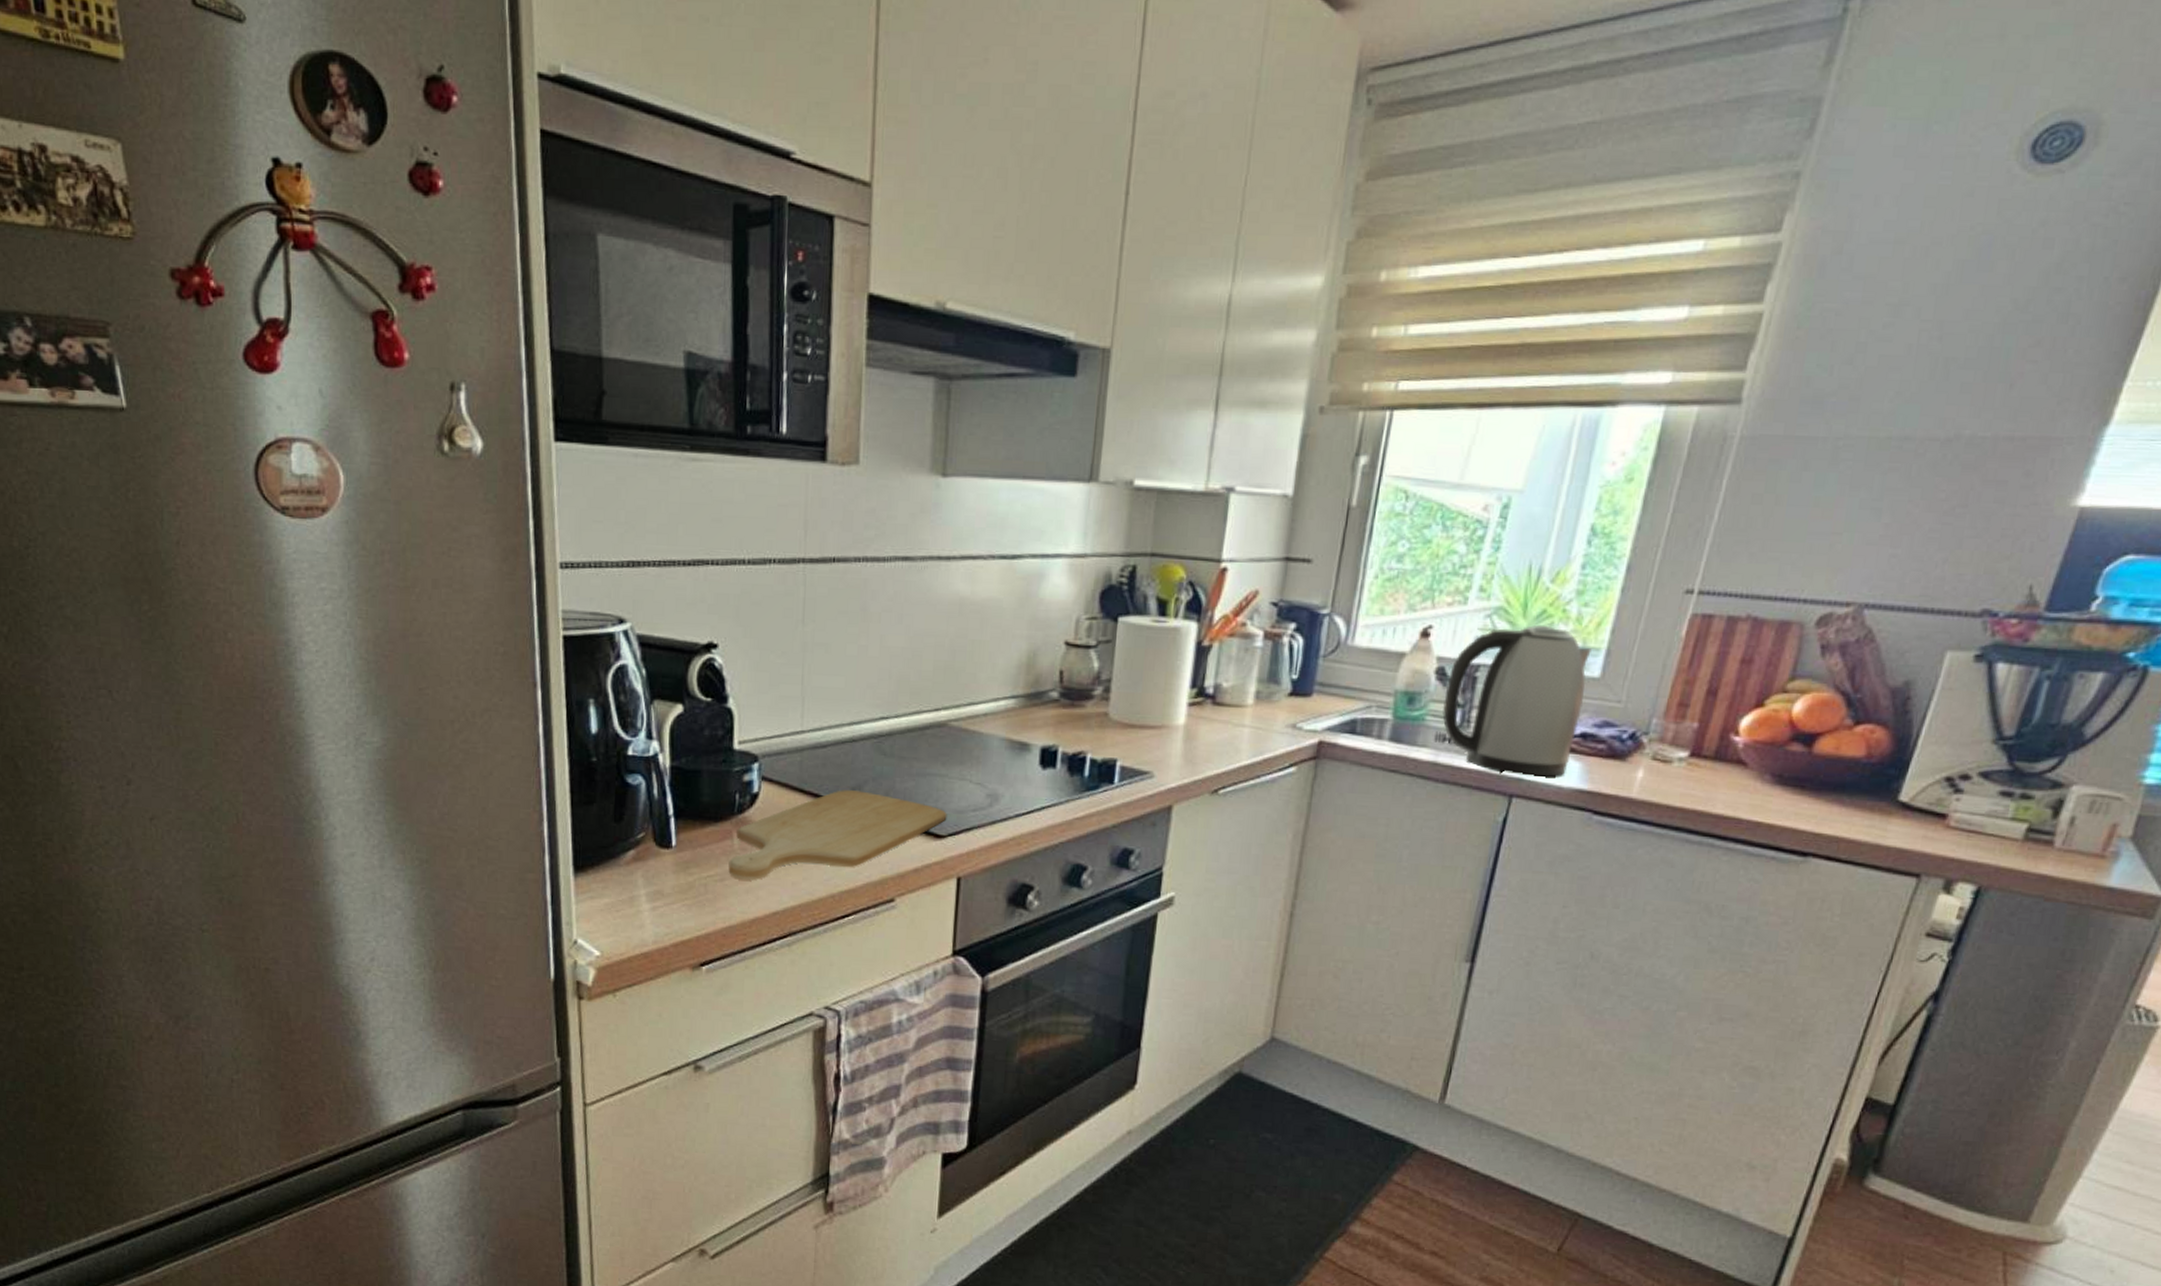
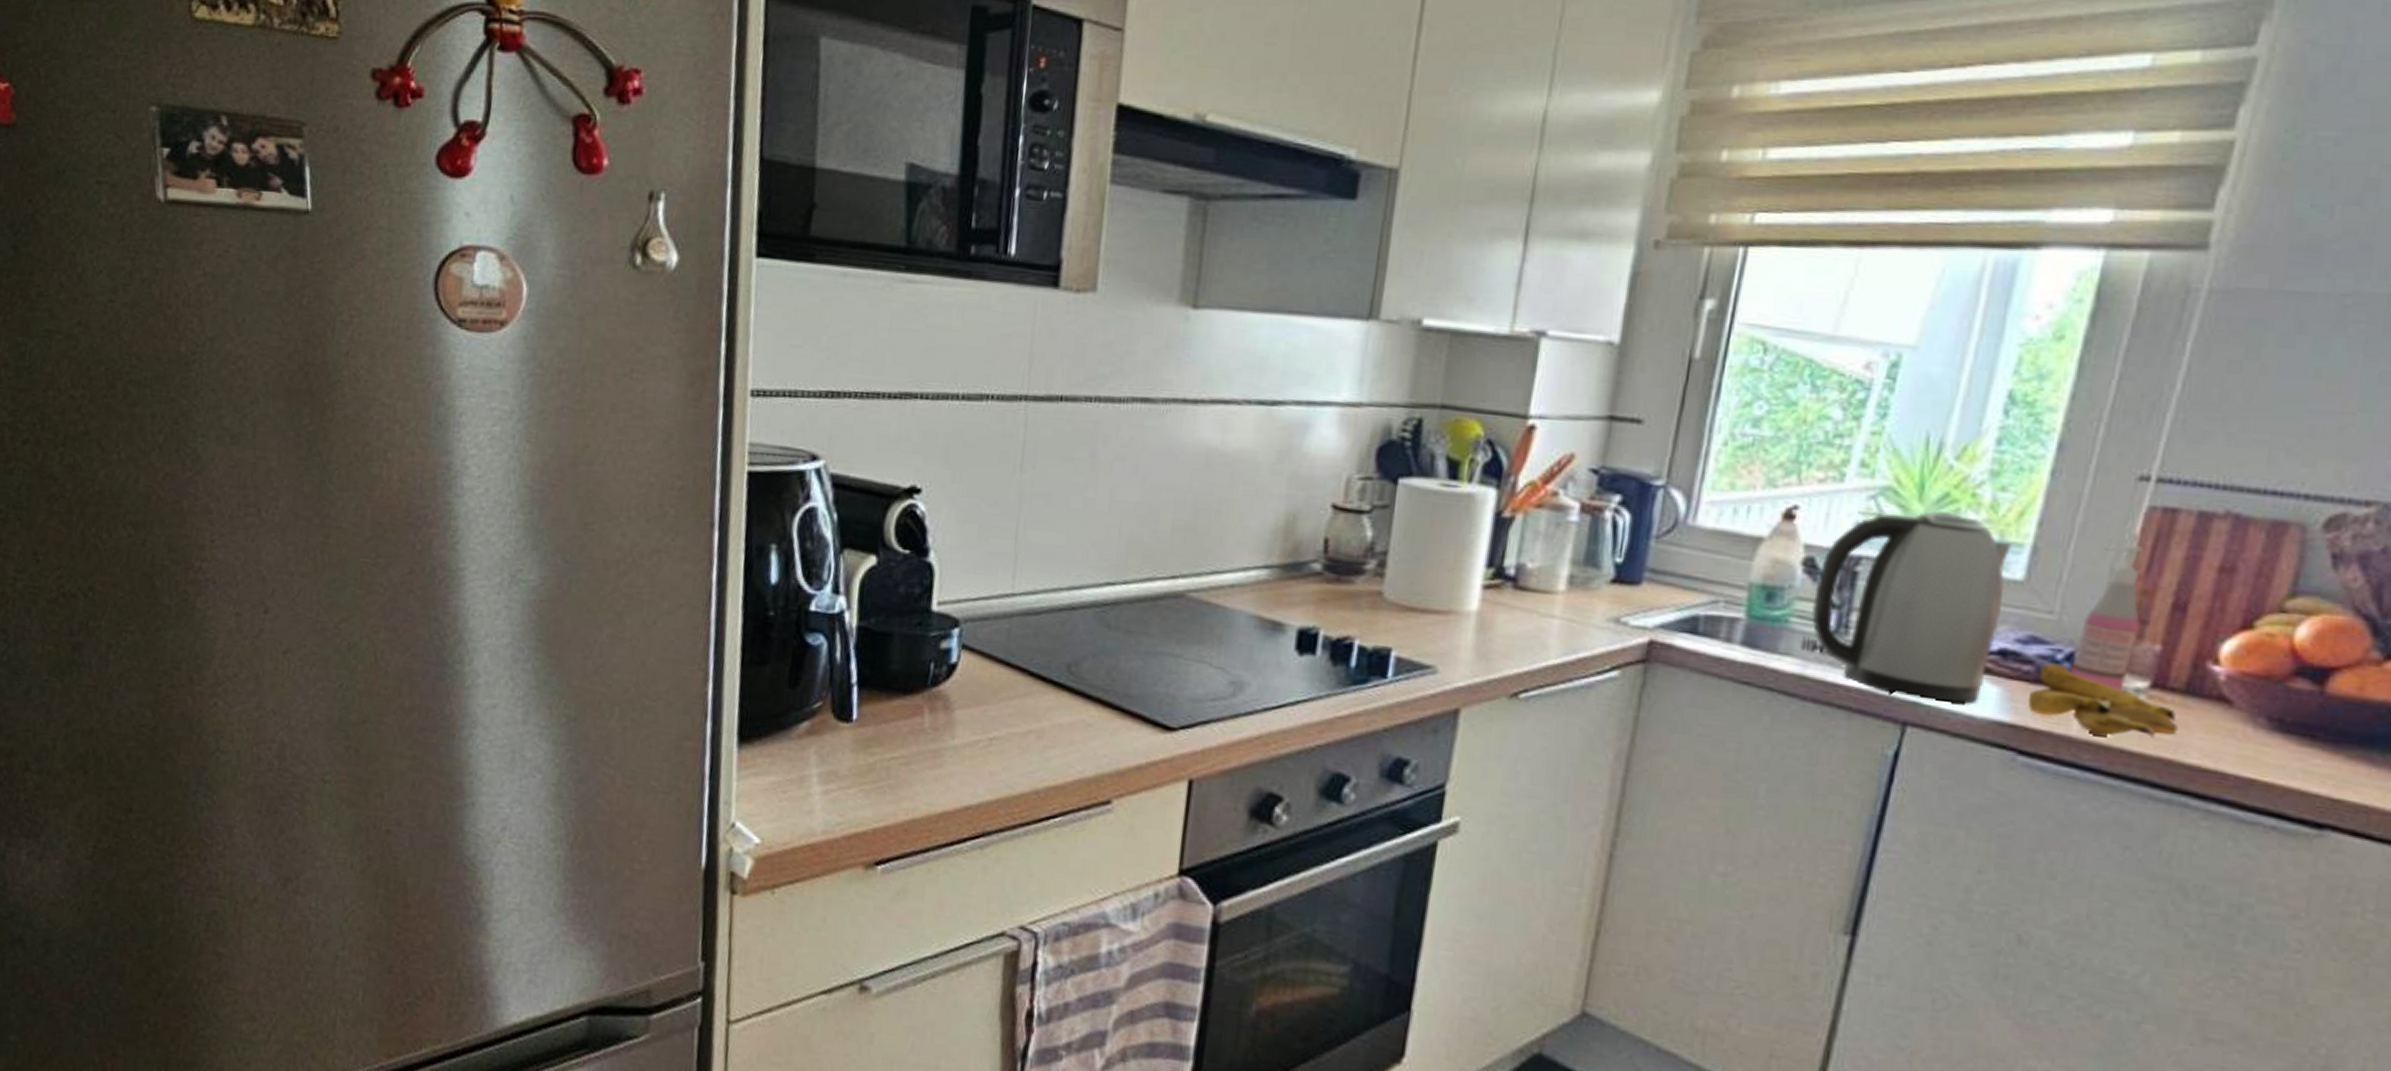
chopping board: present [728,790,947,881] -> none [915,665,1180,767]
banana: none [1601,741,1709,796] -> present [2027,662,2178,739]
soap dispenser: none [1633,646,1687,760] -> present [2071,545,2143,690]

